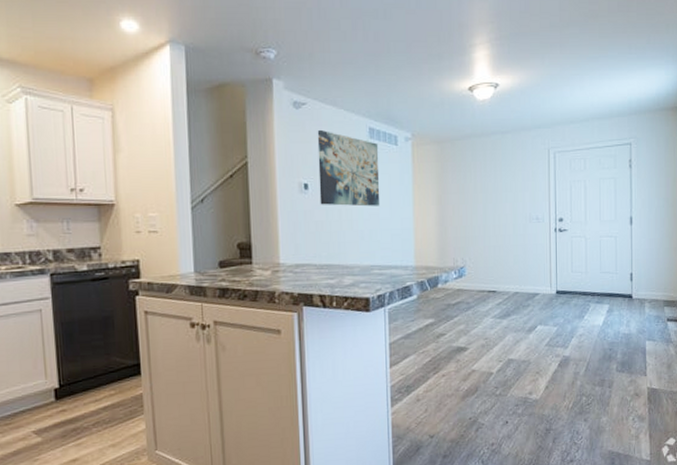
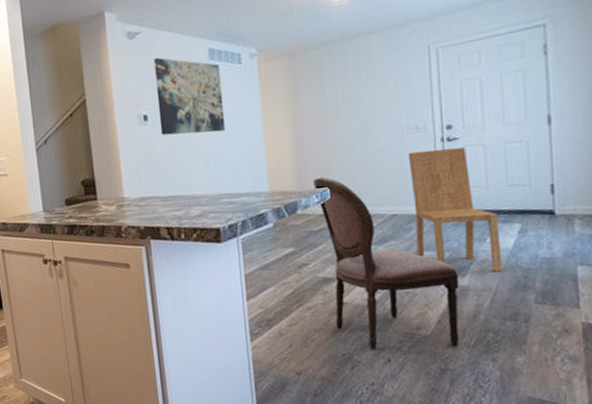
dining chair: none [453,255,563,413] -> present [314,176,459,349]
dining chair: none [529,238,595,345] -> present [407,147,502,272]

